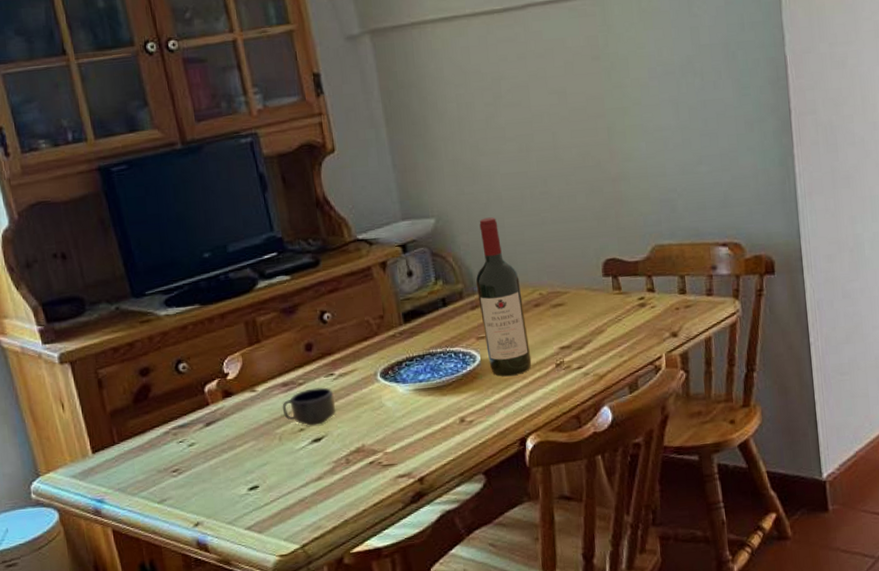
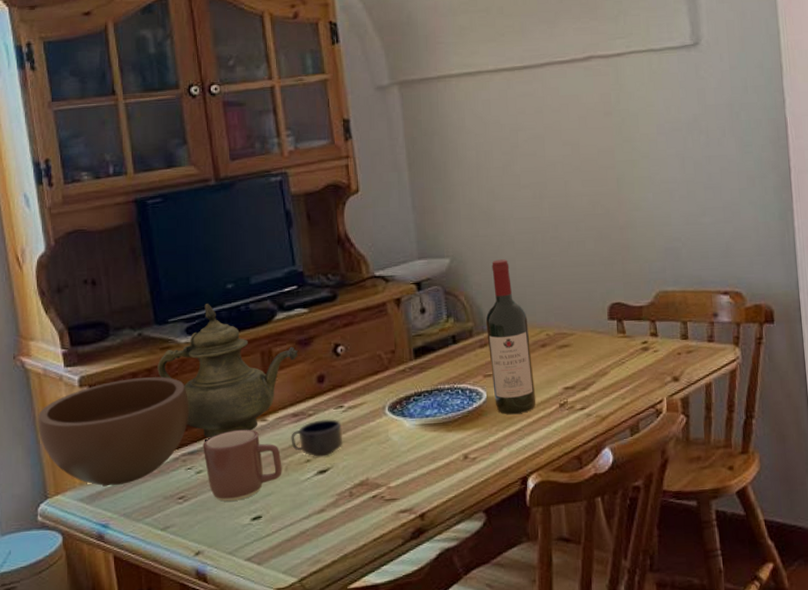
bowl: none [20,350,176,462] -> present [38,377,189,486]
teapot: none [138,274,284,411] -> present [157,304,299,438]
mug: none [192,400,276,473] -> present [203,429,282,502]

